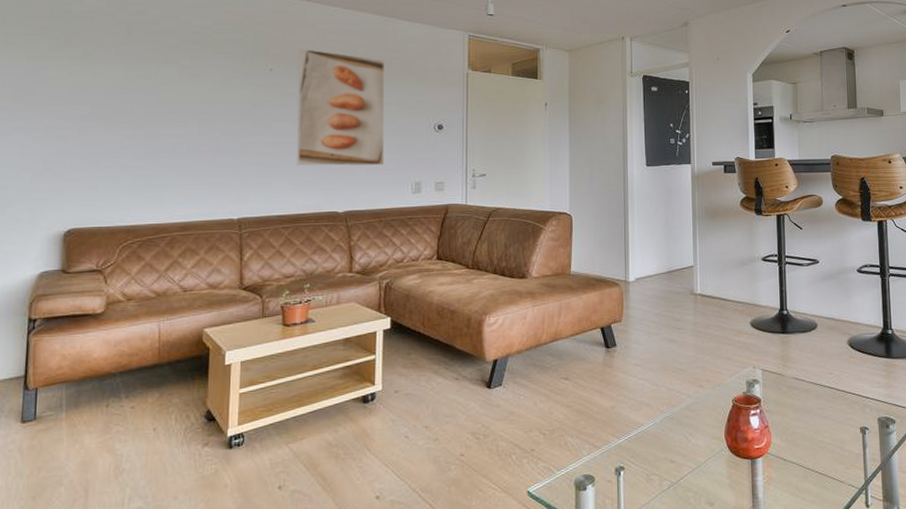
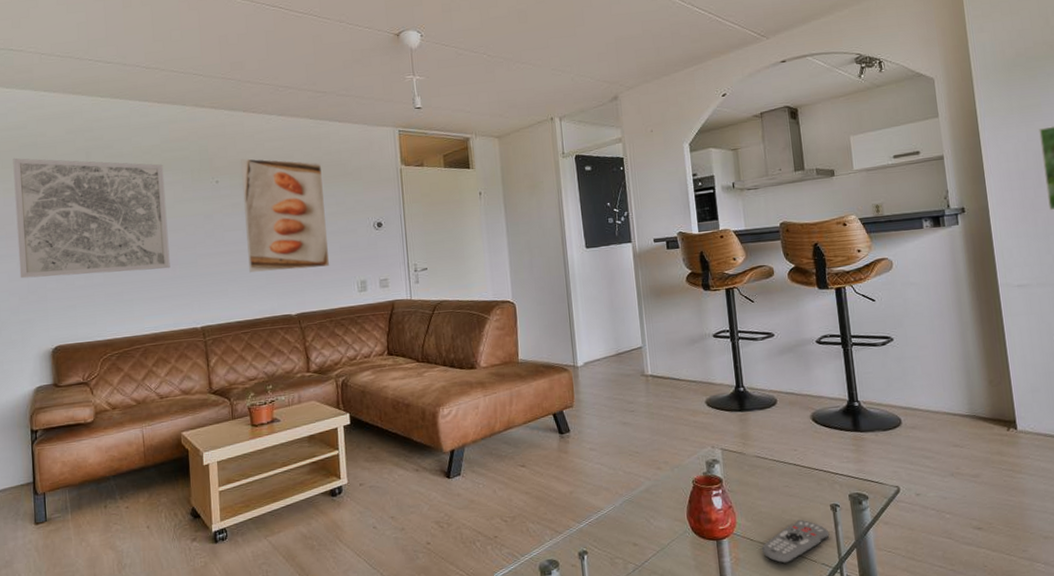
wall art: none [35,24,213,156] -> present [13,158,170,279]
remote control: none [793,441,858,484] -> present [761,519,830,564]

